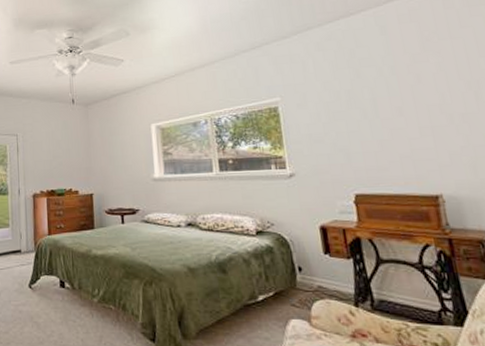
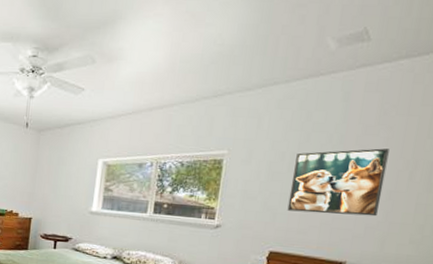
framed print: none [352,73,457,149] -> present [287,148,389,217]

